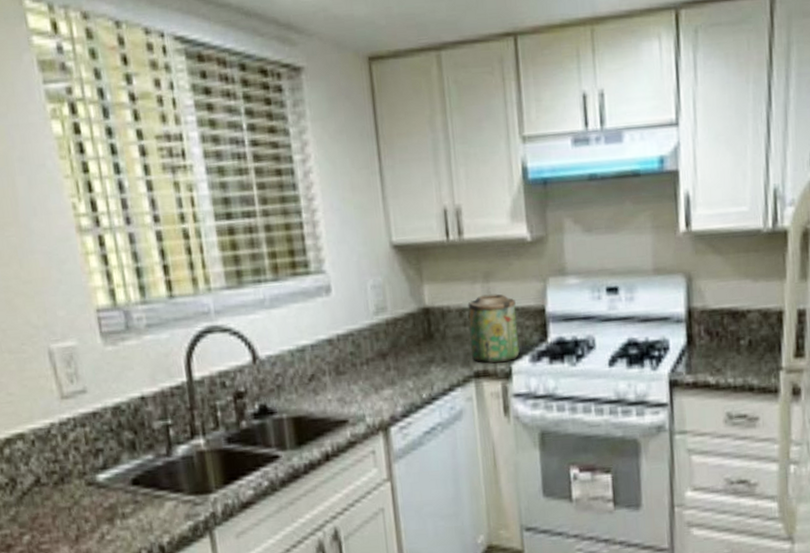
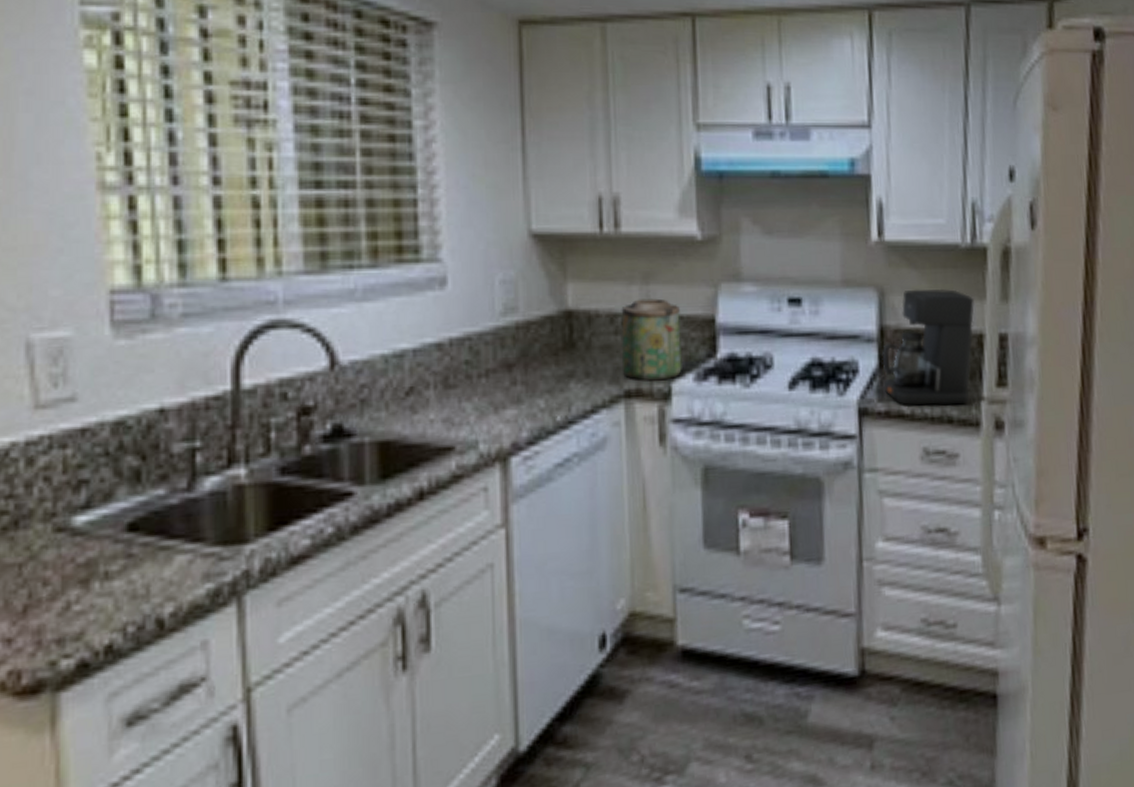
coffee maker: none [689,271,775,377] -> present [881,289,974,406]

